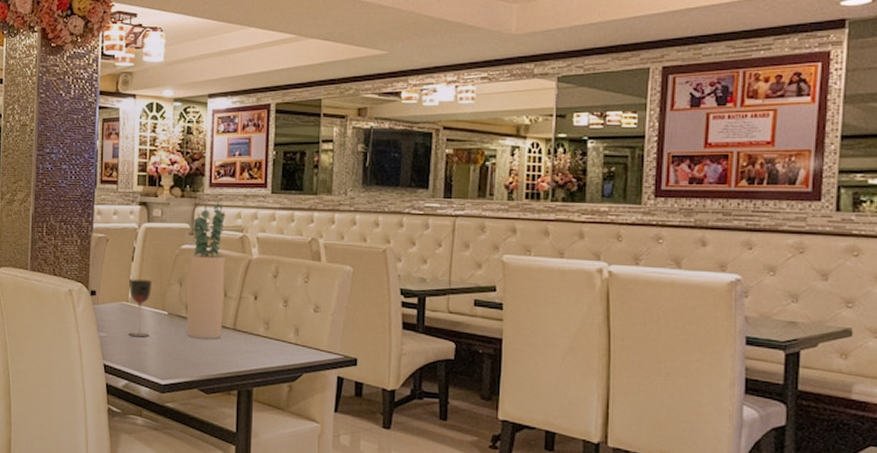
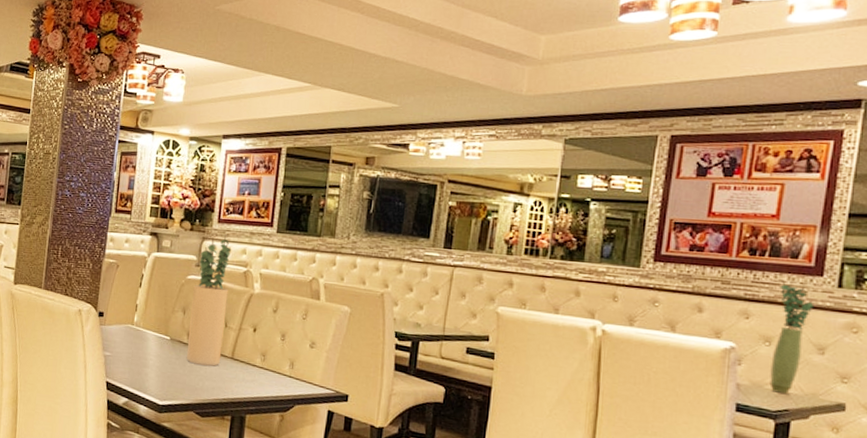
wineglass: present [128,279,152,337] -> none [131,304,157,360]
vase: none [777,207,815,323] -> present [769,280,814,394]

